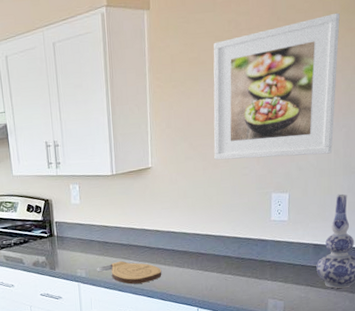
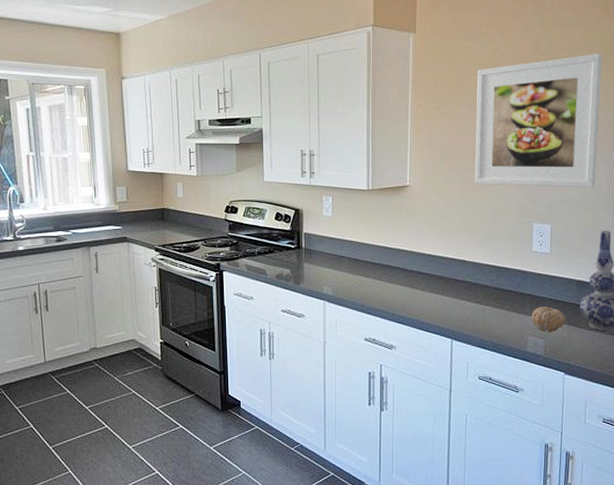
cutting board: present [97,261,162,284] -> none [345,281,415,307]
fruit: none [271,270,304,295] -> present [531,306,566,333]

